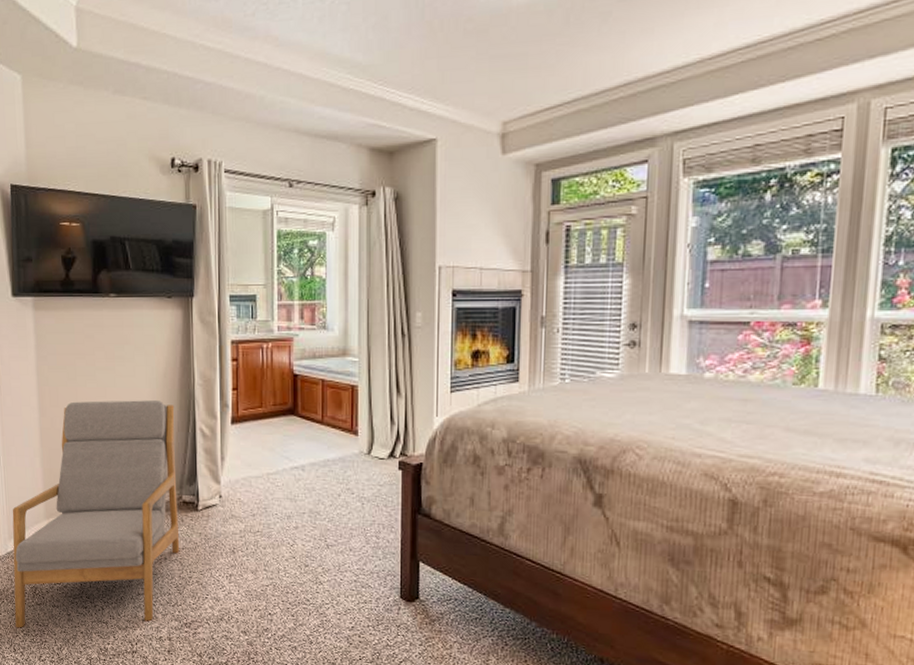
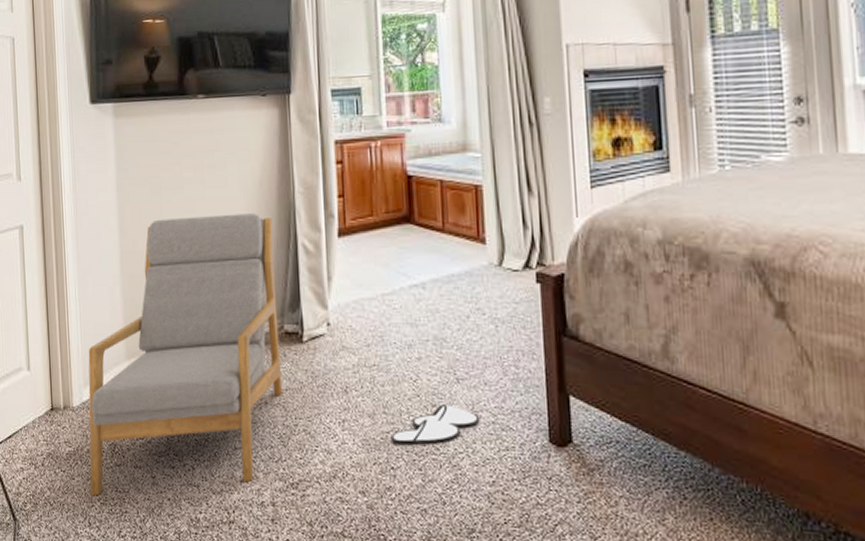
slippers: none [270,564,344,597] -> present [392,403,480,445]

